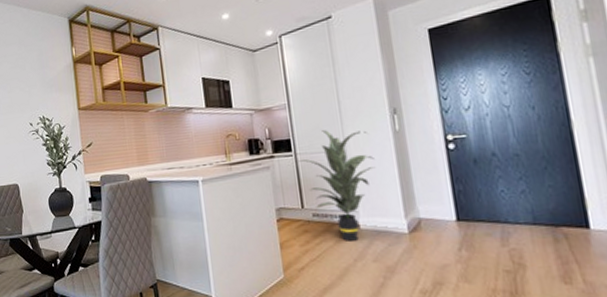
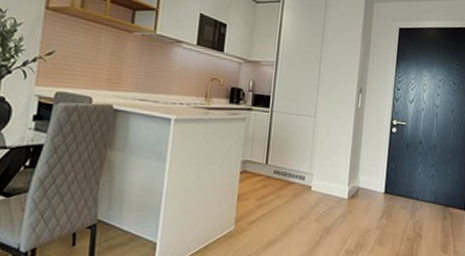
indoor plant: present [298,130,374,241] -> none [273,94,336,201]

